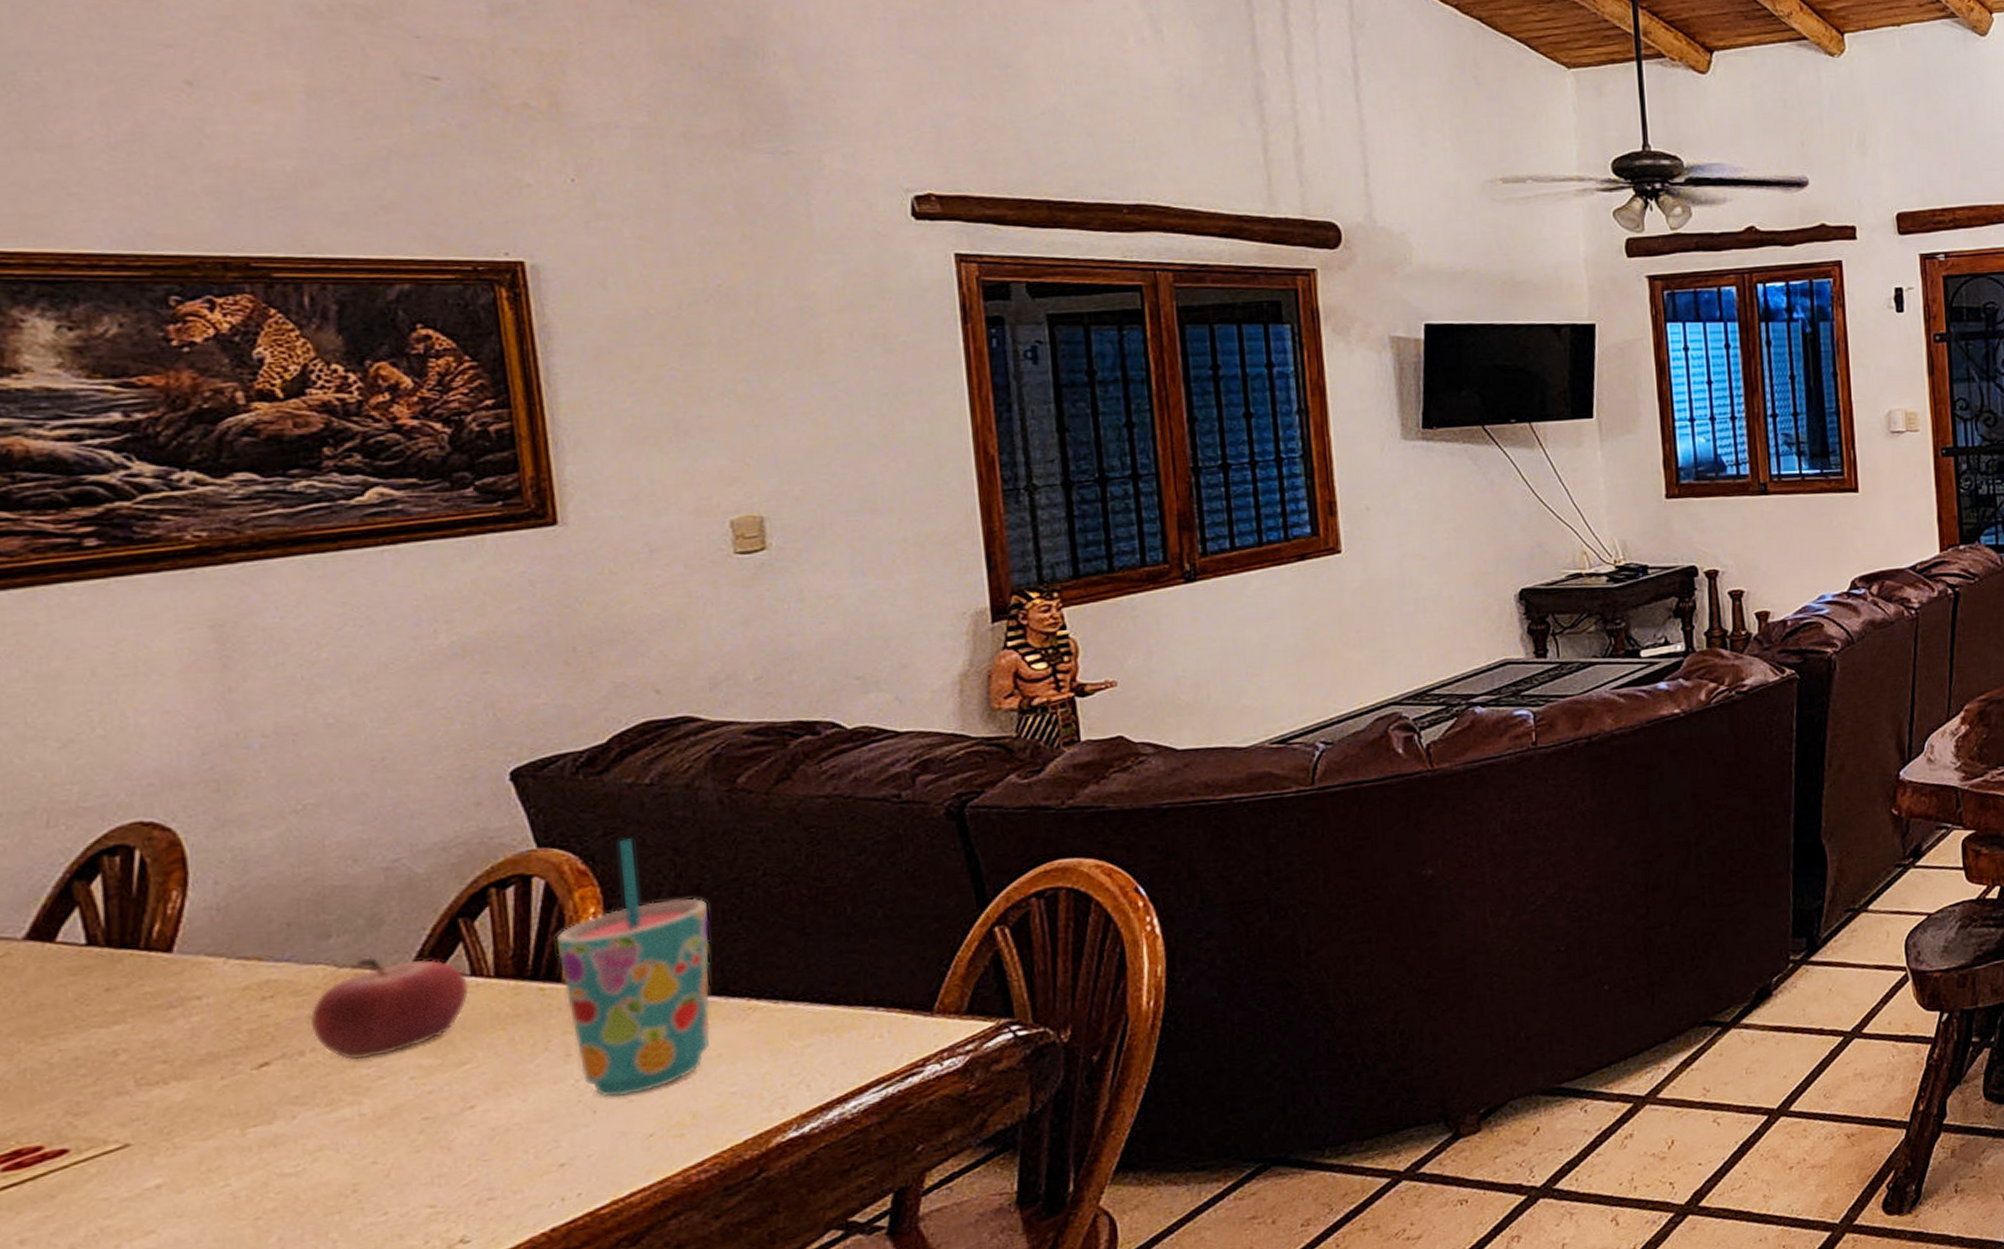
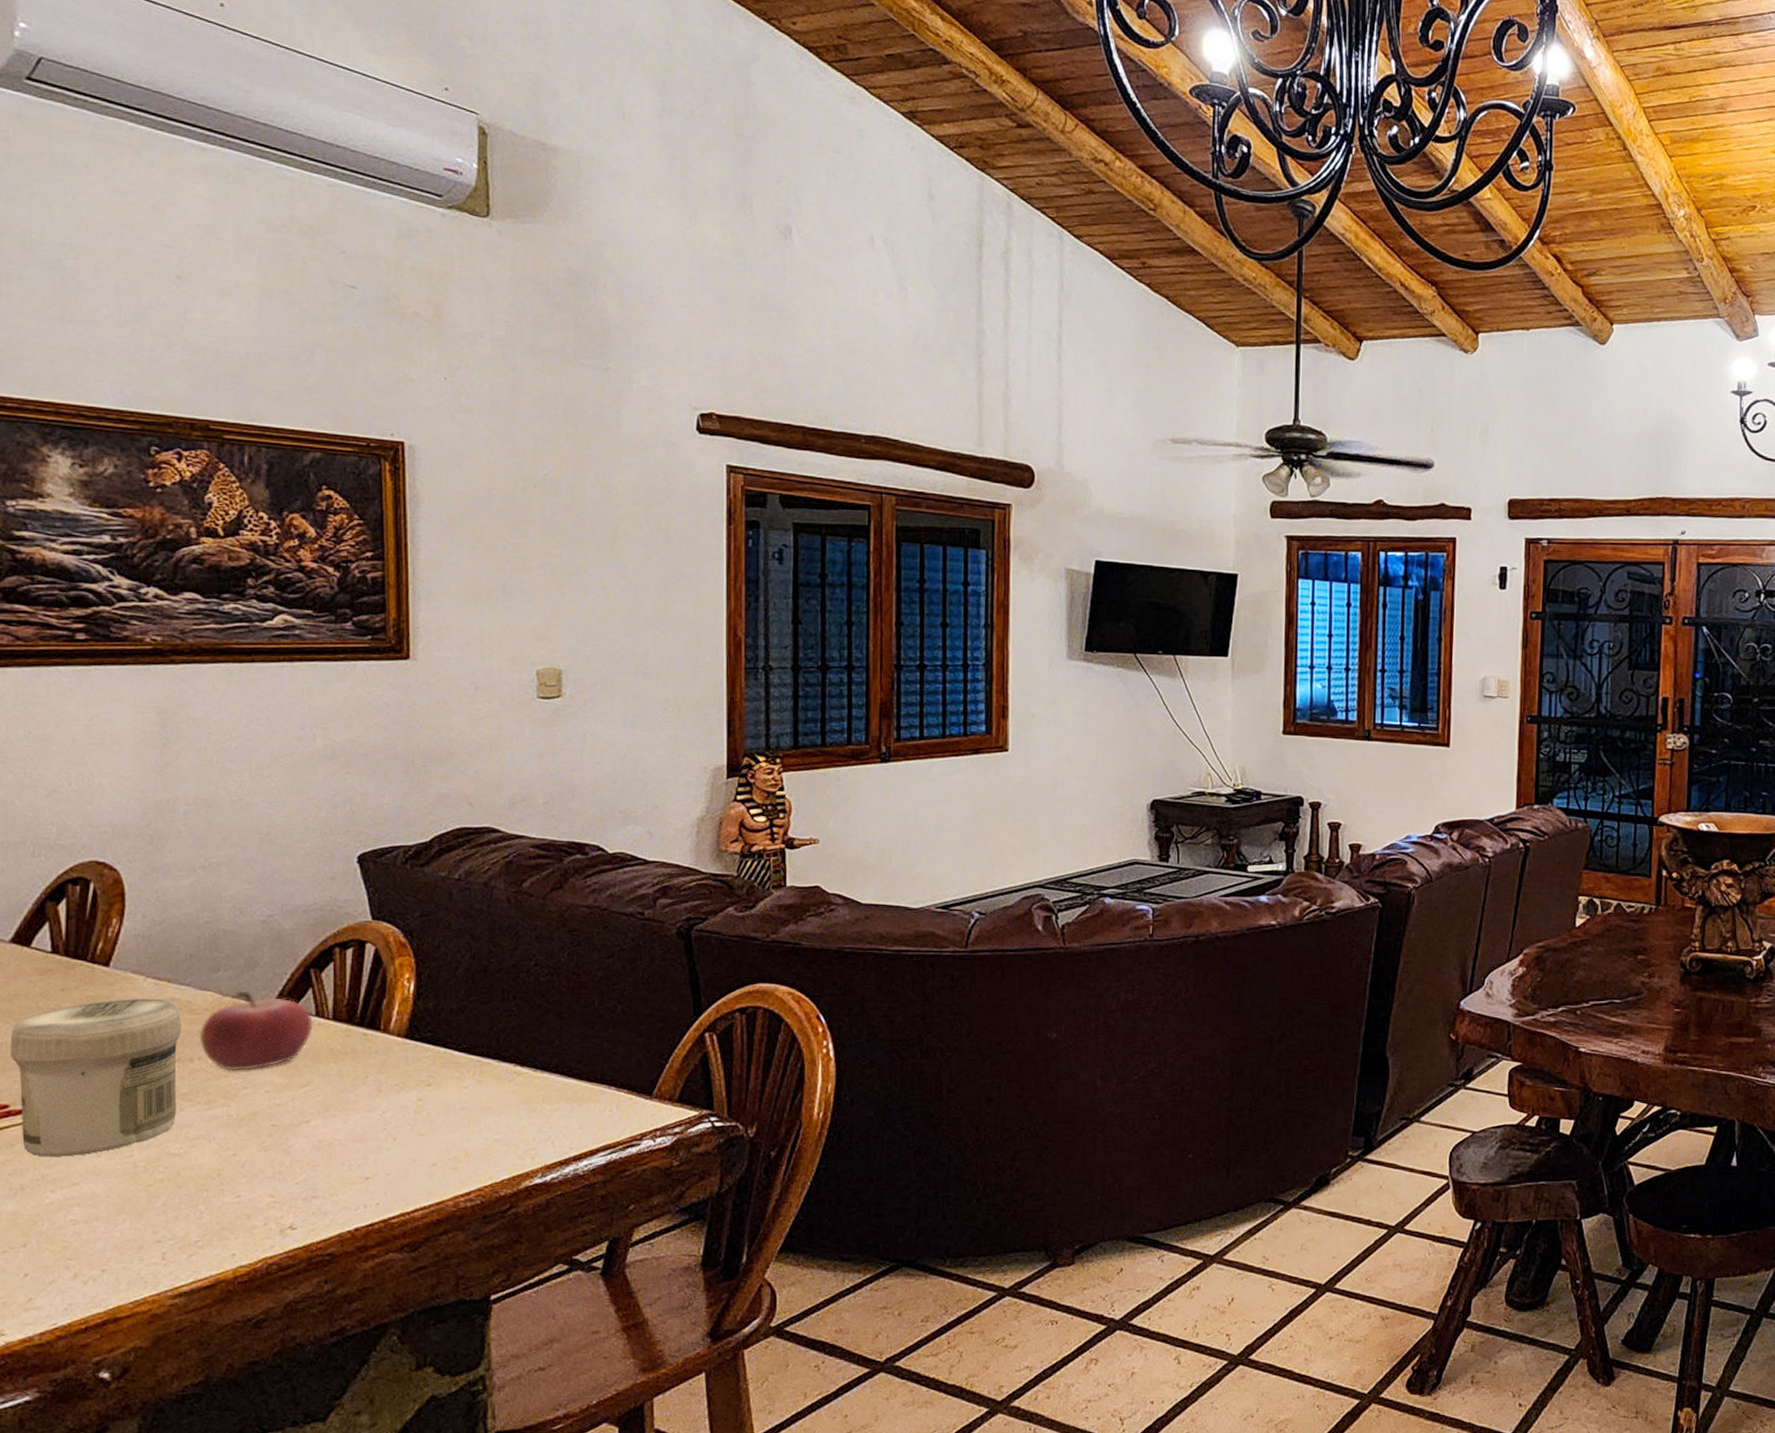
jar: none [36,982,287,1205] -> present [10,998,182,1157]
cup: present [555,838,711,1098] -> none [379,921,492,1130]

